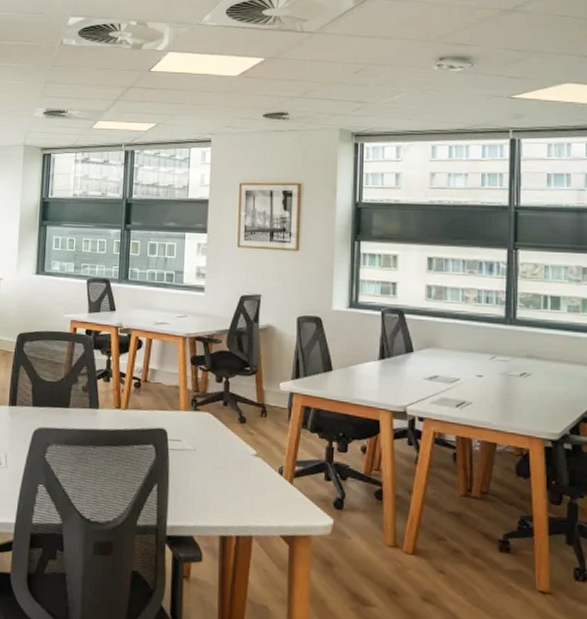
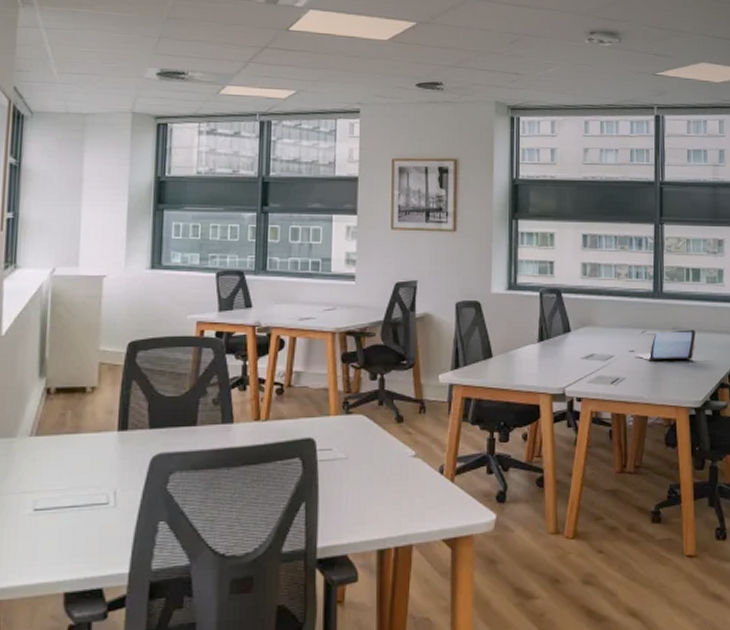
laptop: none [483,358,554,390] -> present [635,329,696,360]

